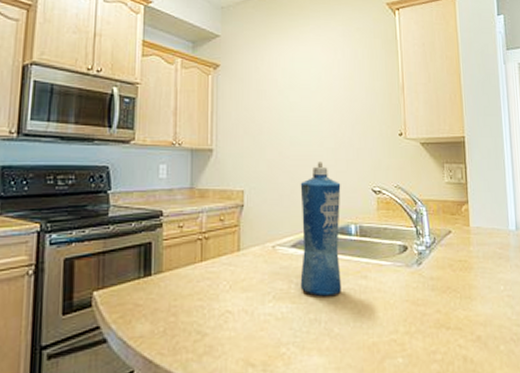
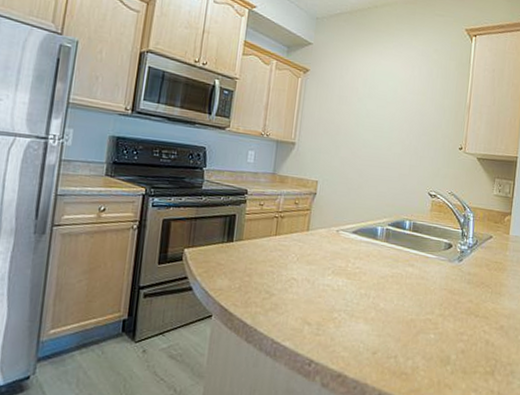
squeeze bottle: present [300,162,342,297] -> none [356,164,402,278]

